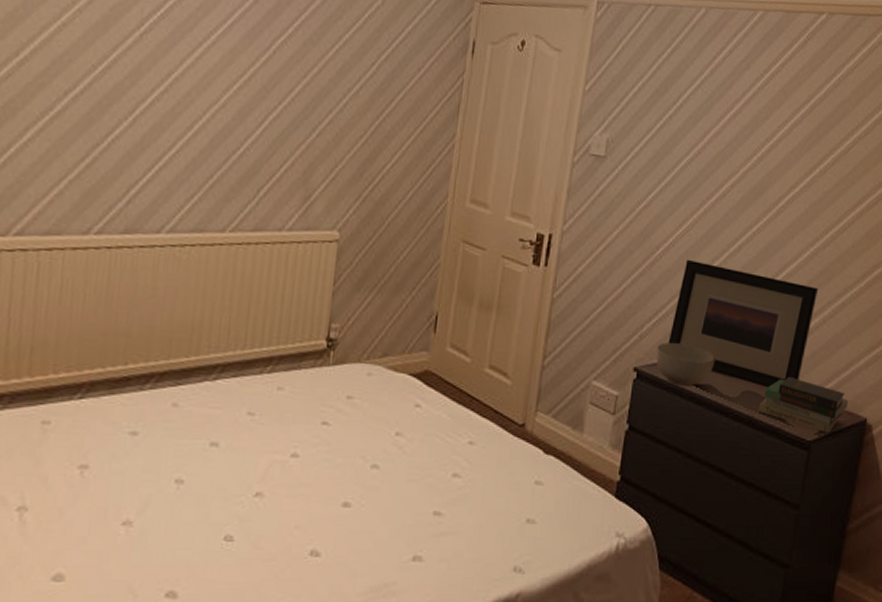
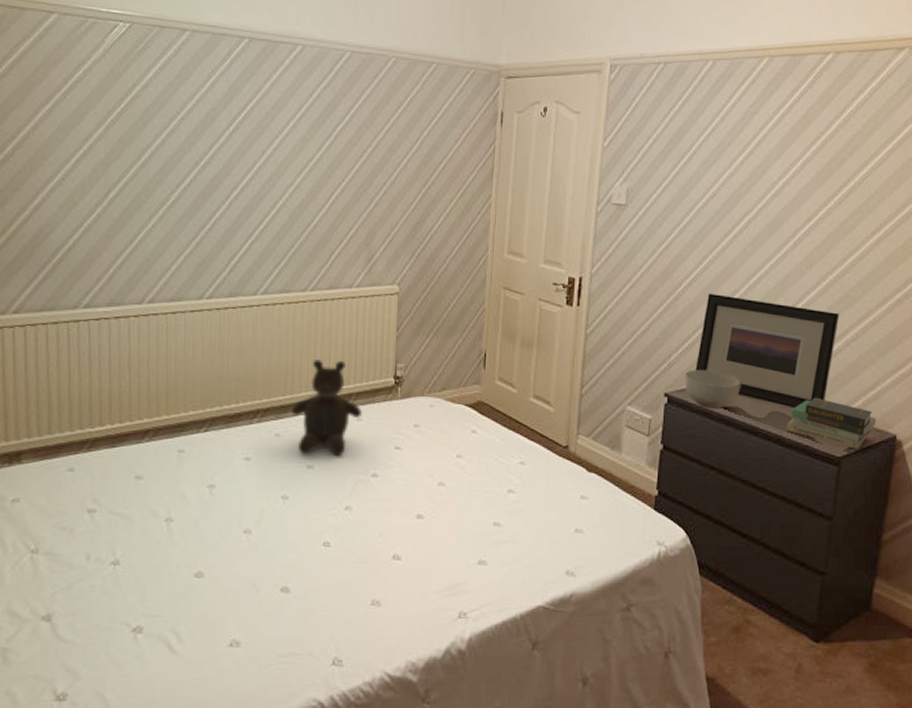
stuffed animal: none [194,315,284,431] -> present [290,359,362,456]

